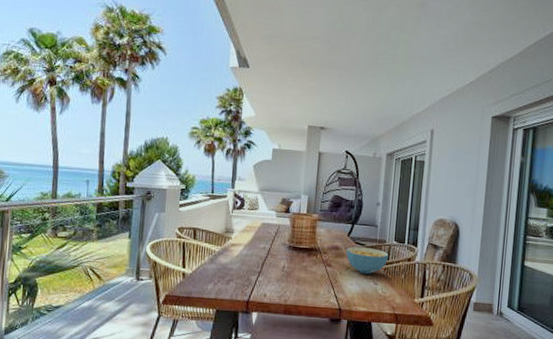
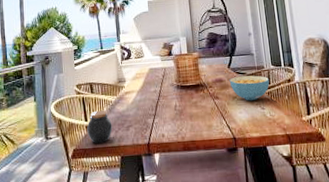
jar: none [183,258,212,293] -> present [87,110,113,143]

